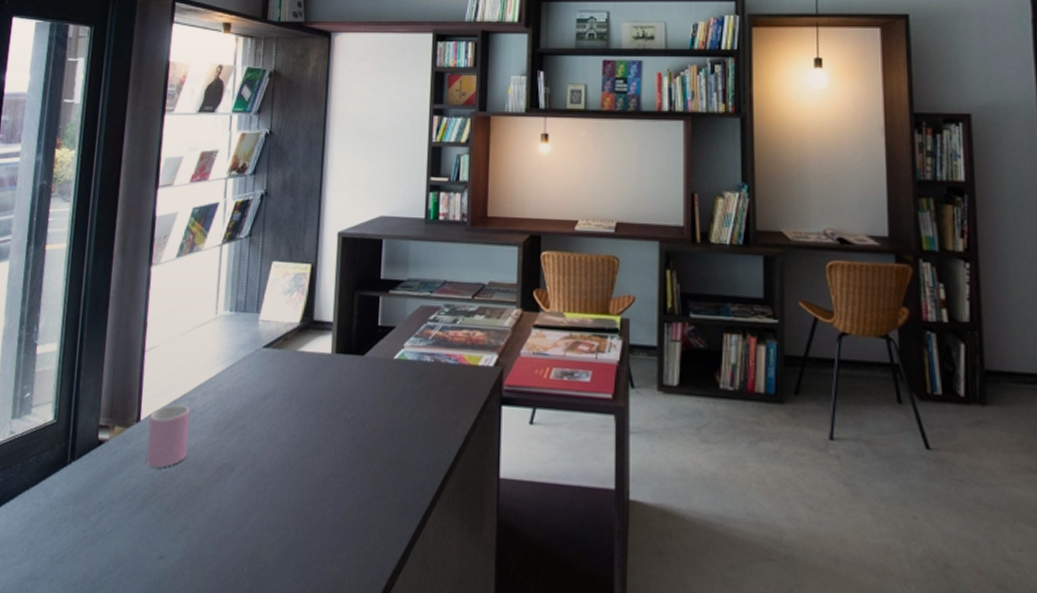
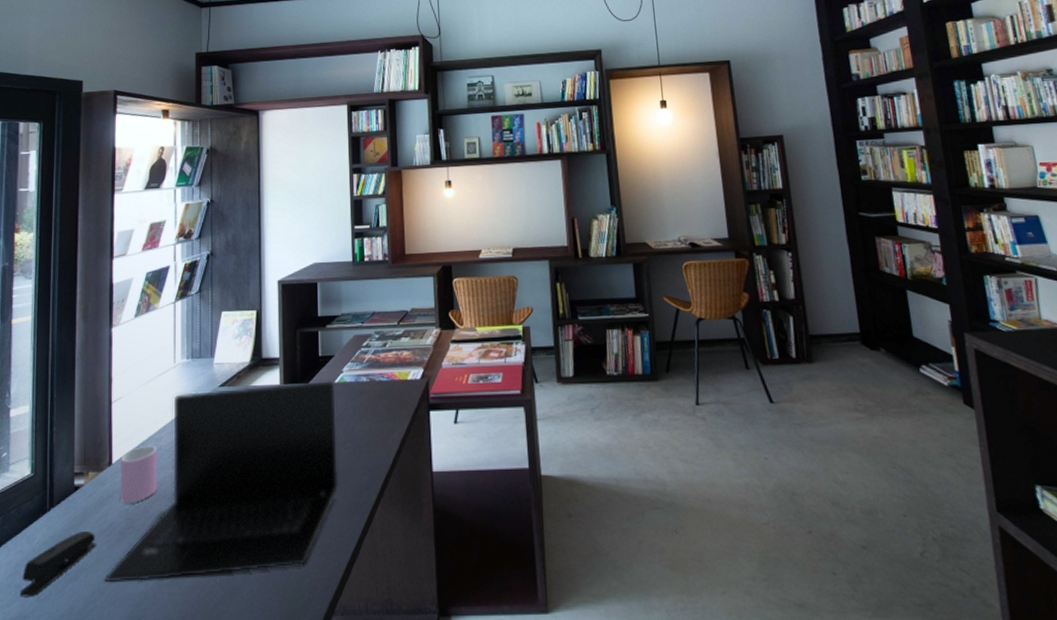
stapler: none [32,491,118,557] -> present [19,530,97,597]
laptop: none [124,349,394,566] -> present [105,381,339,583]

